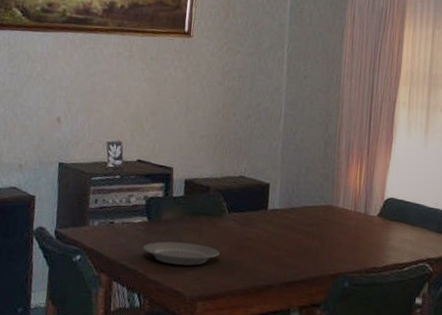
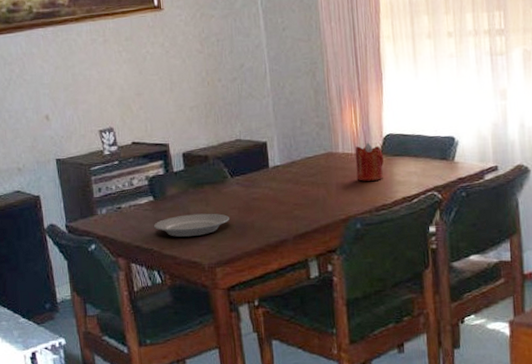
candle: none [352,203,382,242] -> present [355,143,384,181]

